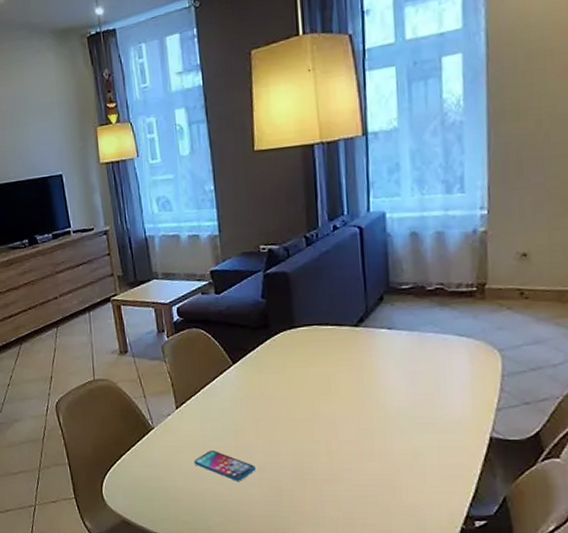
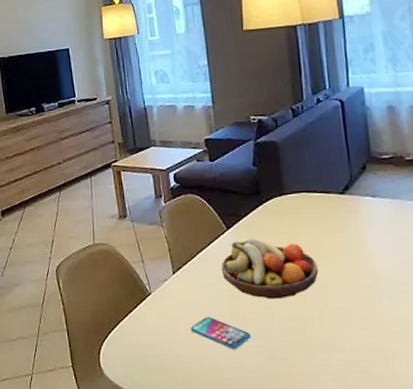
fruit bowl: none [226,372,328,433] -> present [221,238,319,299]

